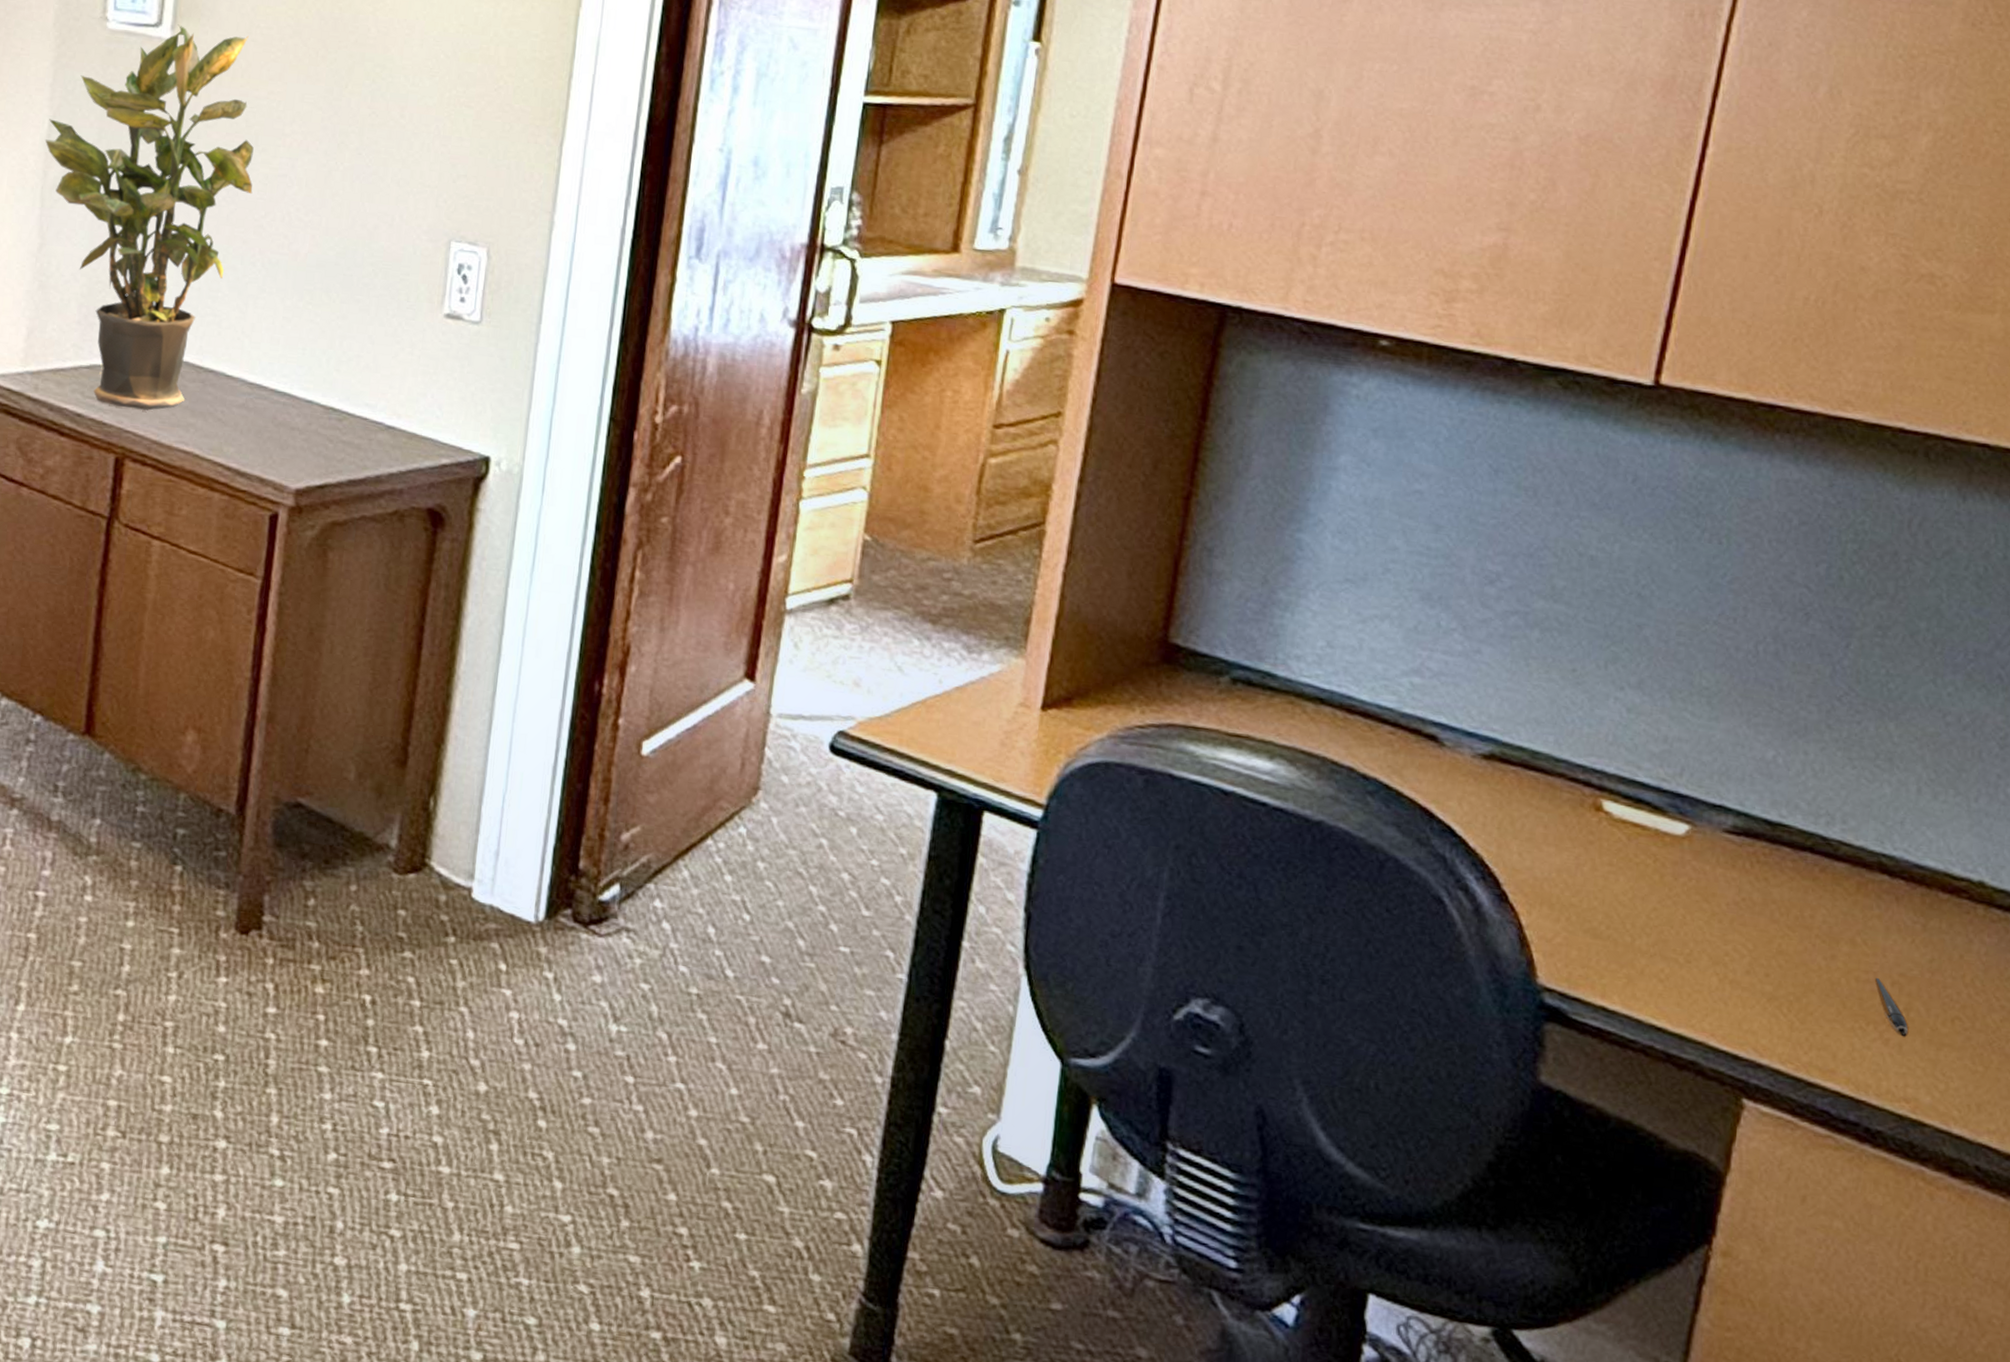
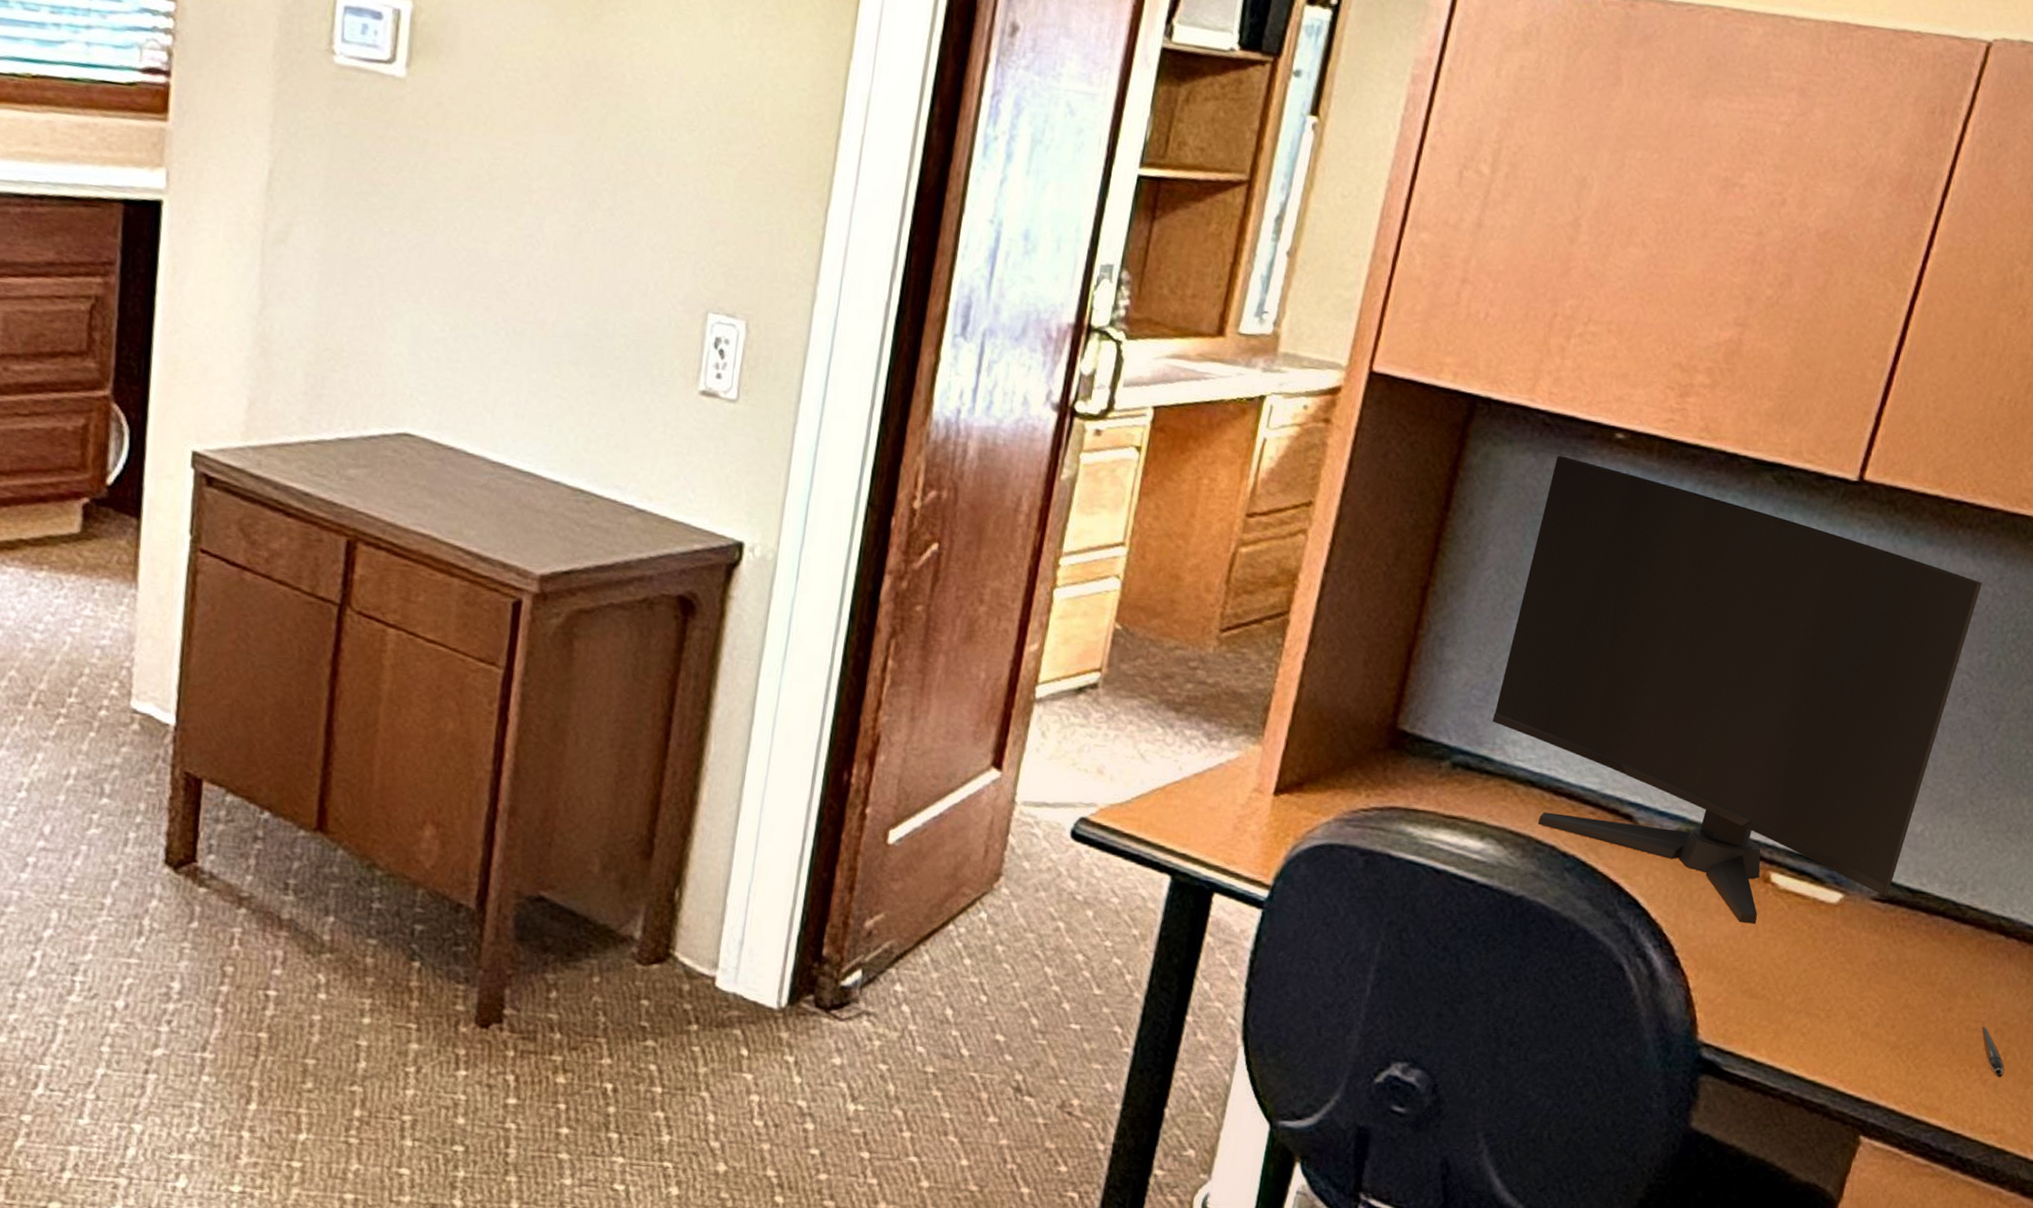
potted plant: present [45,24,254,411] -> none [265,61,497,490]
computer monitor: none [1272,363,1810,857] -> present [1492,455,1982,924]

